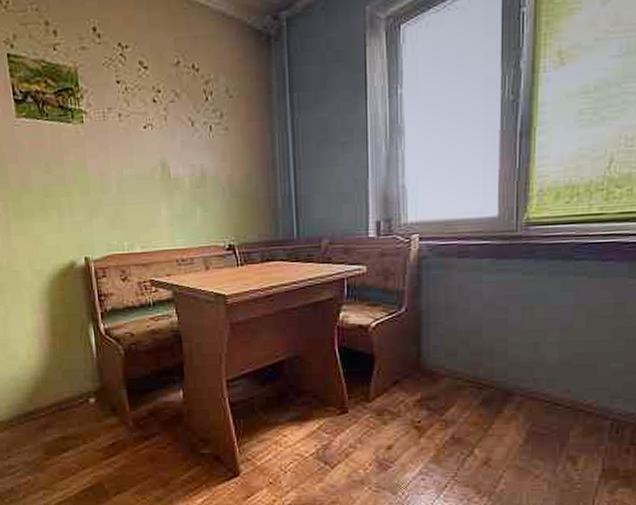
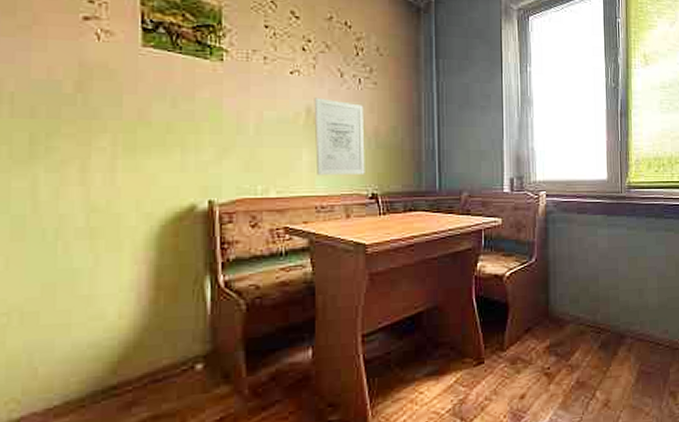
wall art: none [167,150,221,230] -> present [314,97,365,176]

